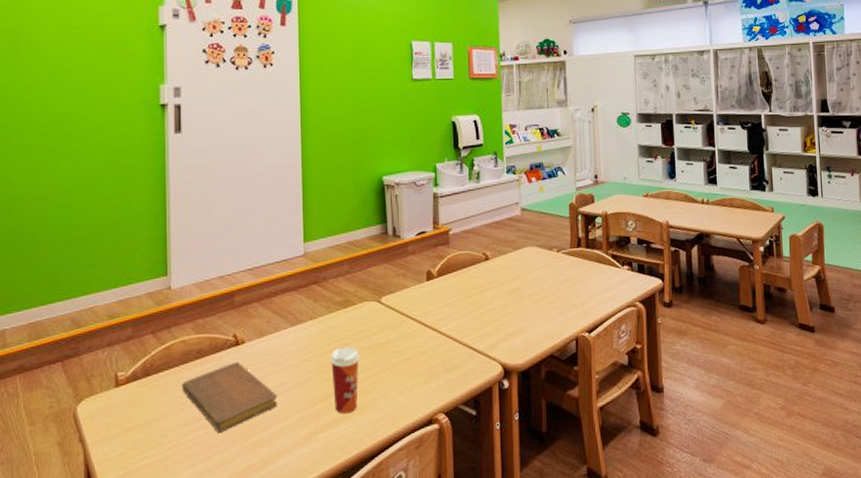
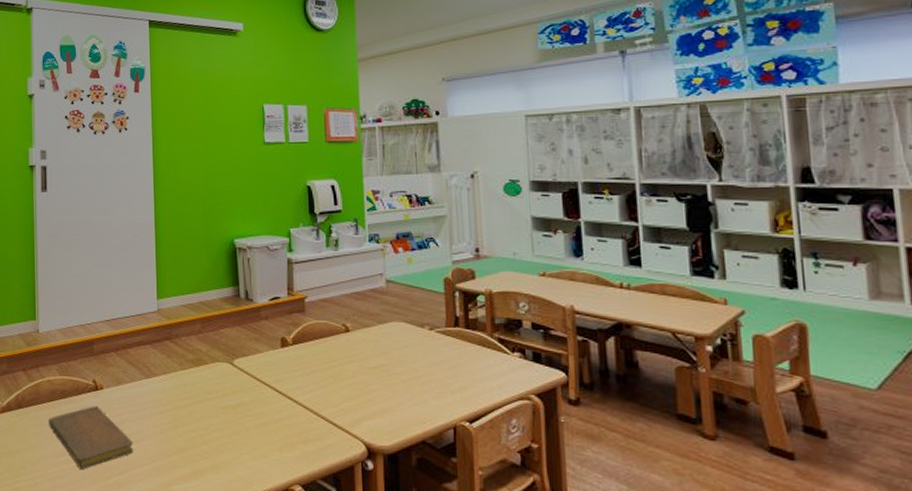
paper cup: present [329,346,360,414] -> none [182,404,213,471]

